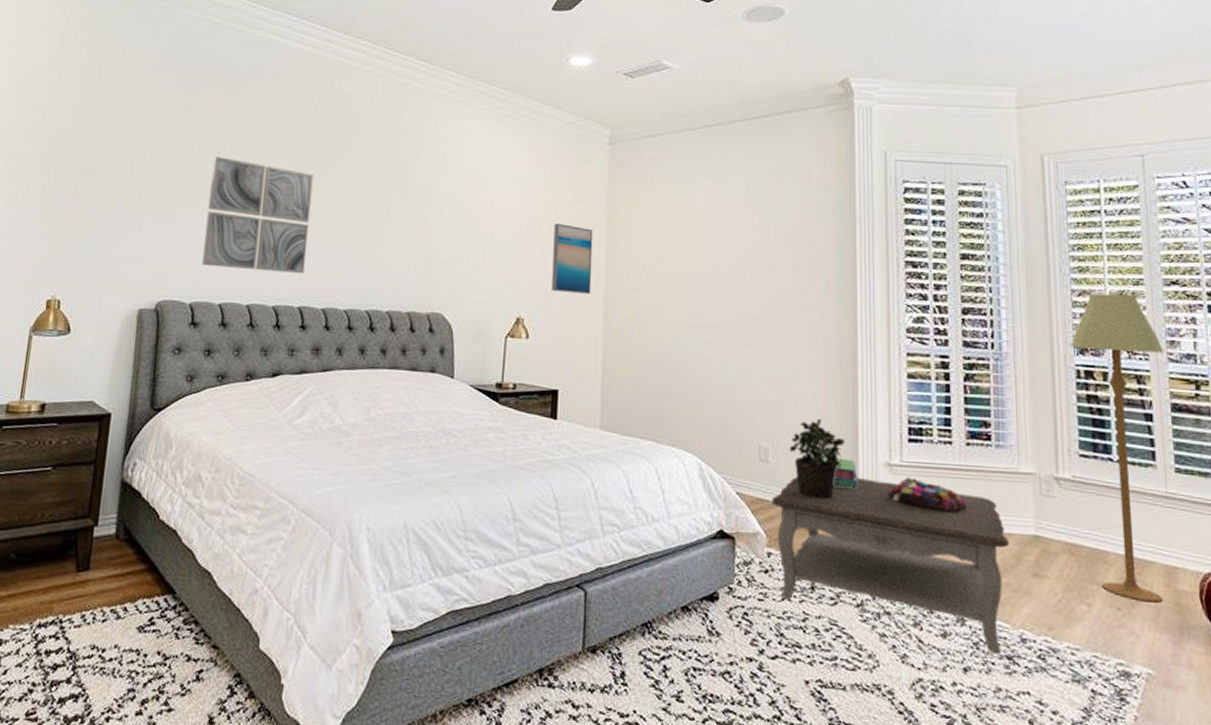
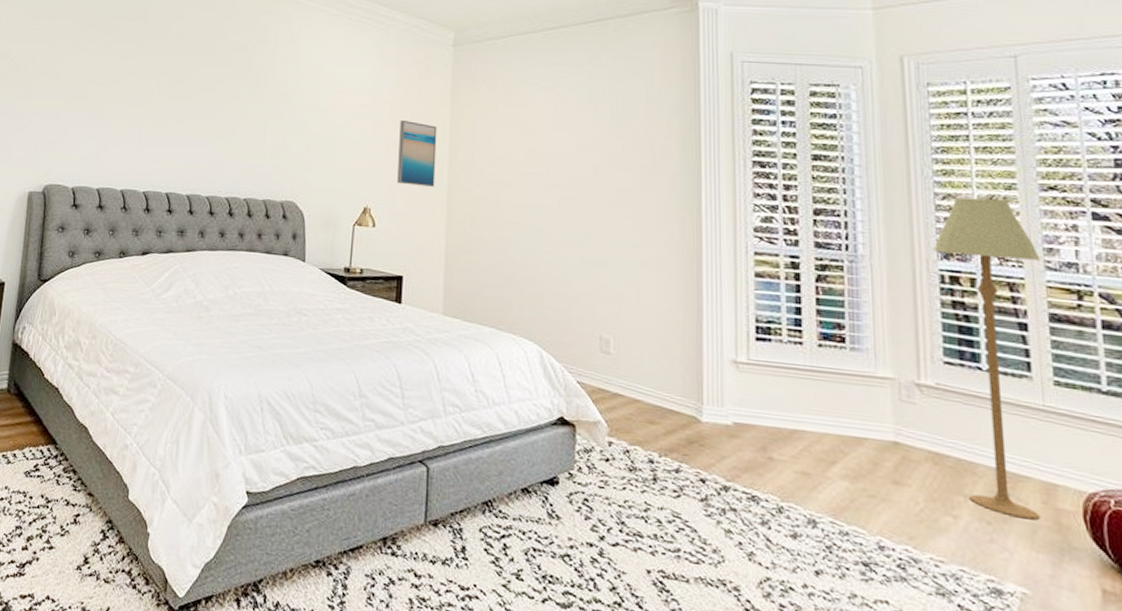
wall art: present [202,156,314,274] -> none [83,58,180,164]
coffee table: present [771,477,1009,653] -> none [612,369,865,559]
potted plant: present [789,418,846,499] -> none [631,313,690,393]
stack of books: present [811,455,858,489] -> none [654,349,703,384]
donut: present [889,477,967,511] -> none [735,375,819,412]

